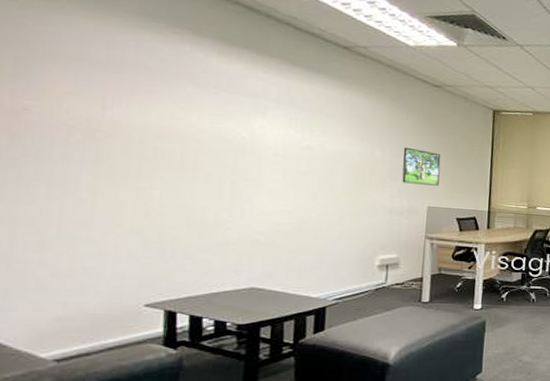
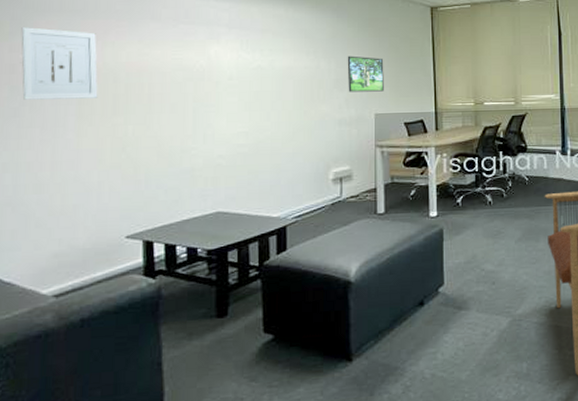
wall art: none [25,71,121,158] -> present [21,27,98,100]

